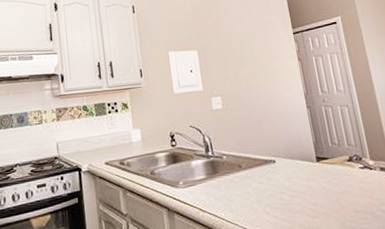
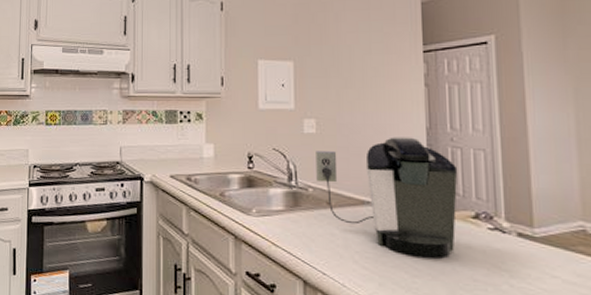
coffee maker: none [224,102,339,200] -> present [316,137,458,257]

